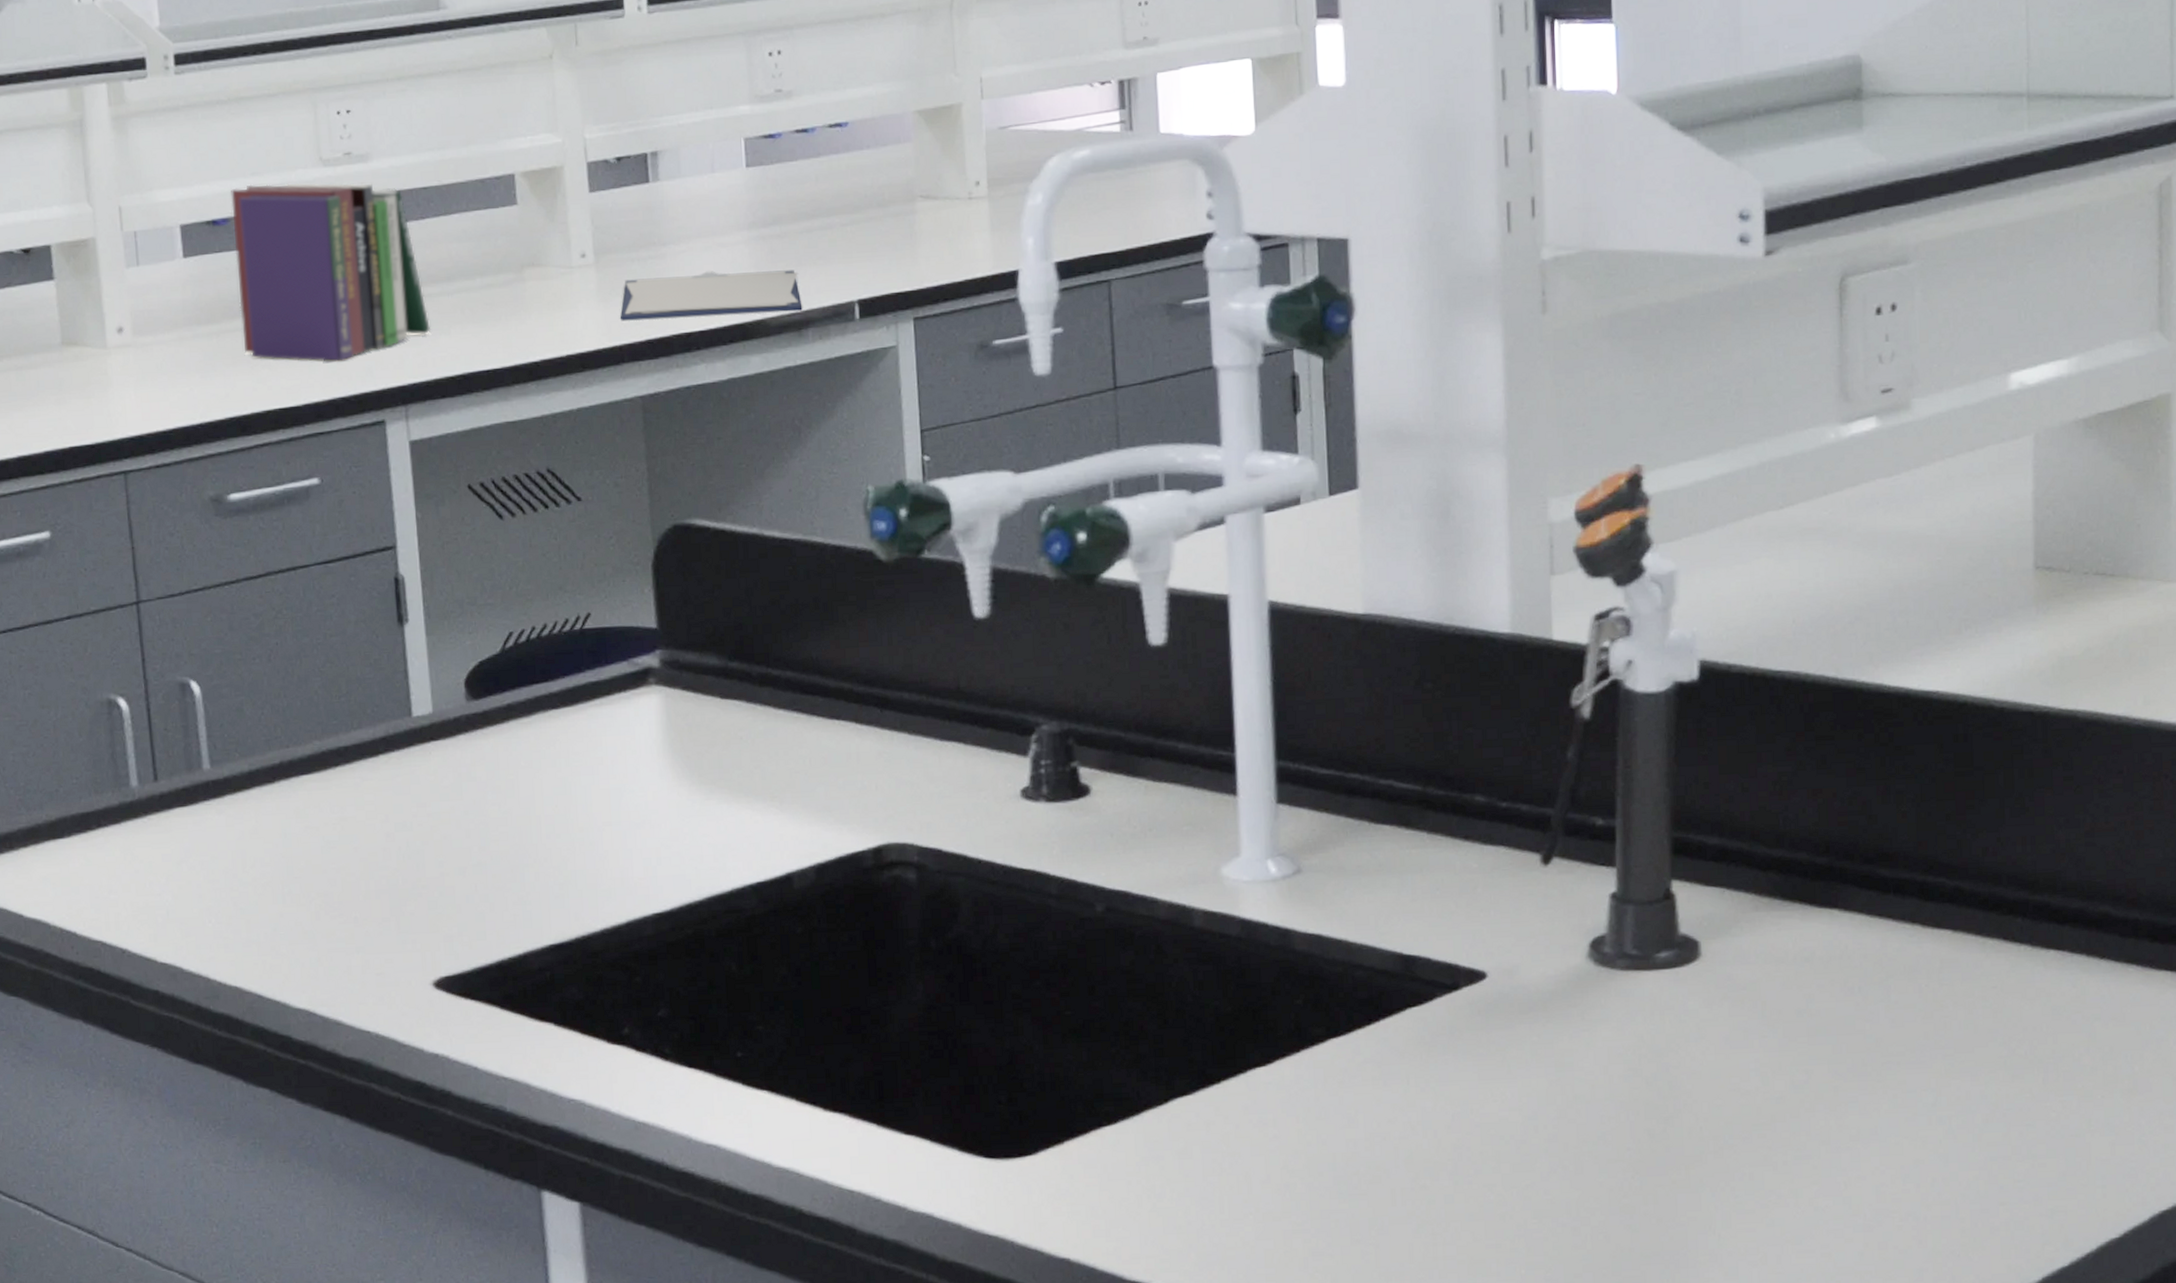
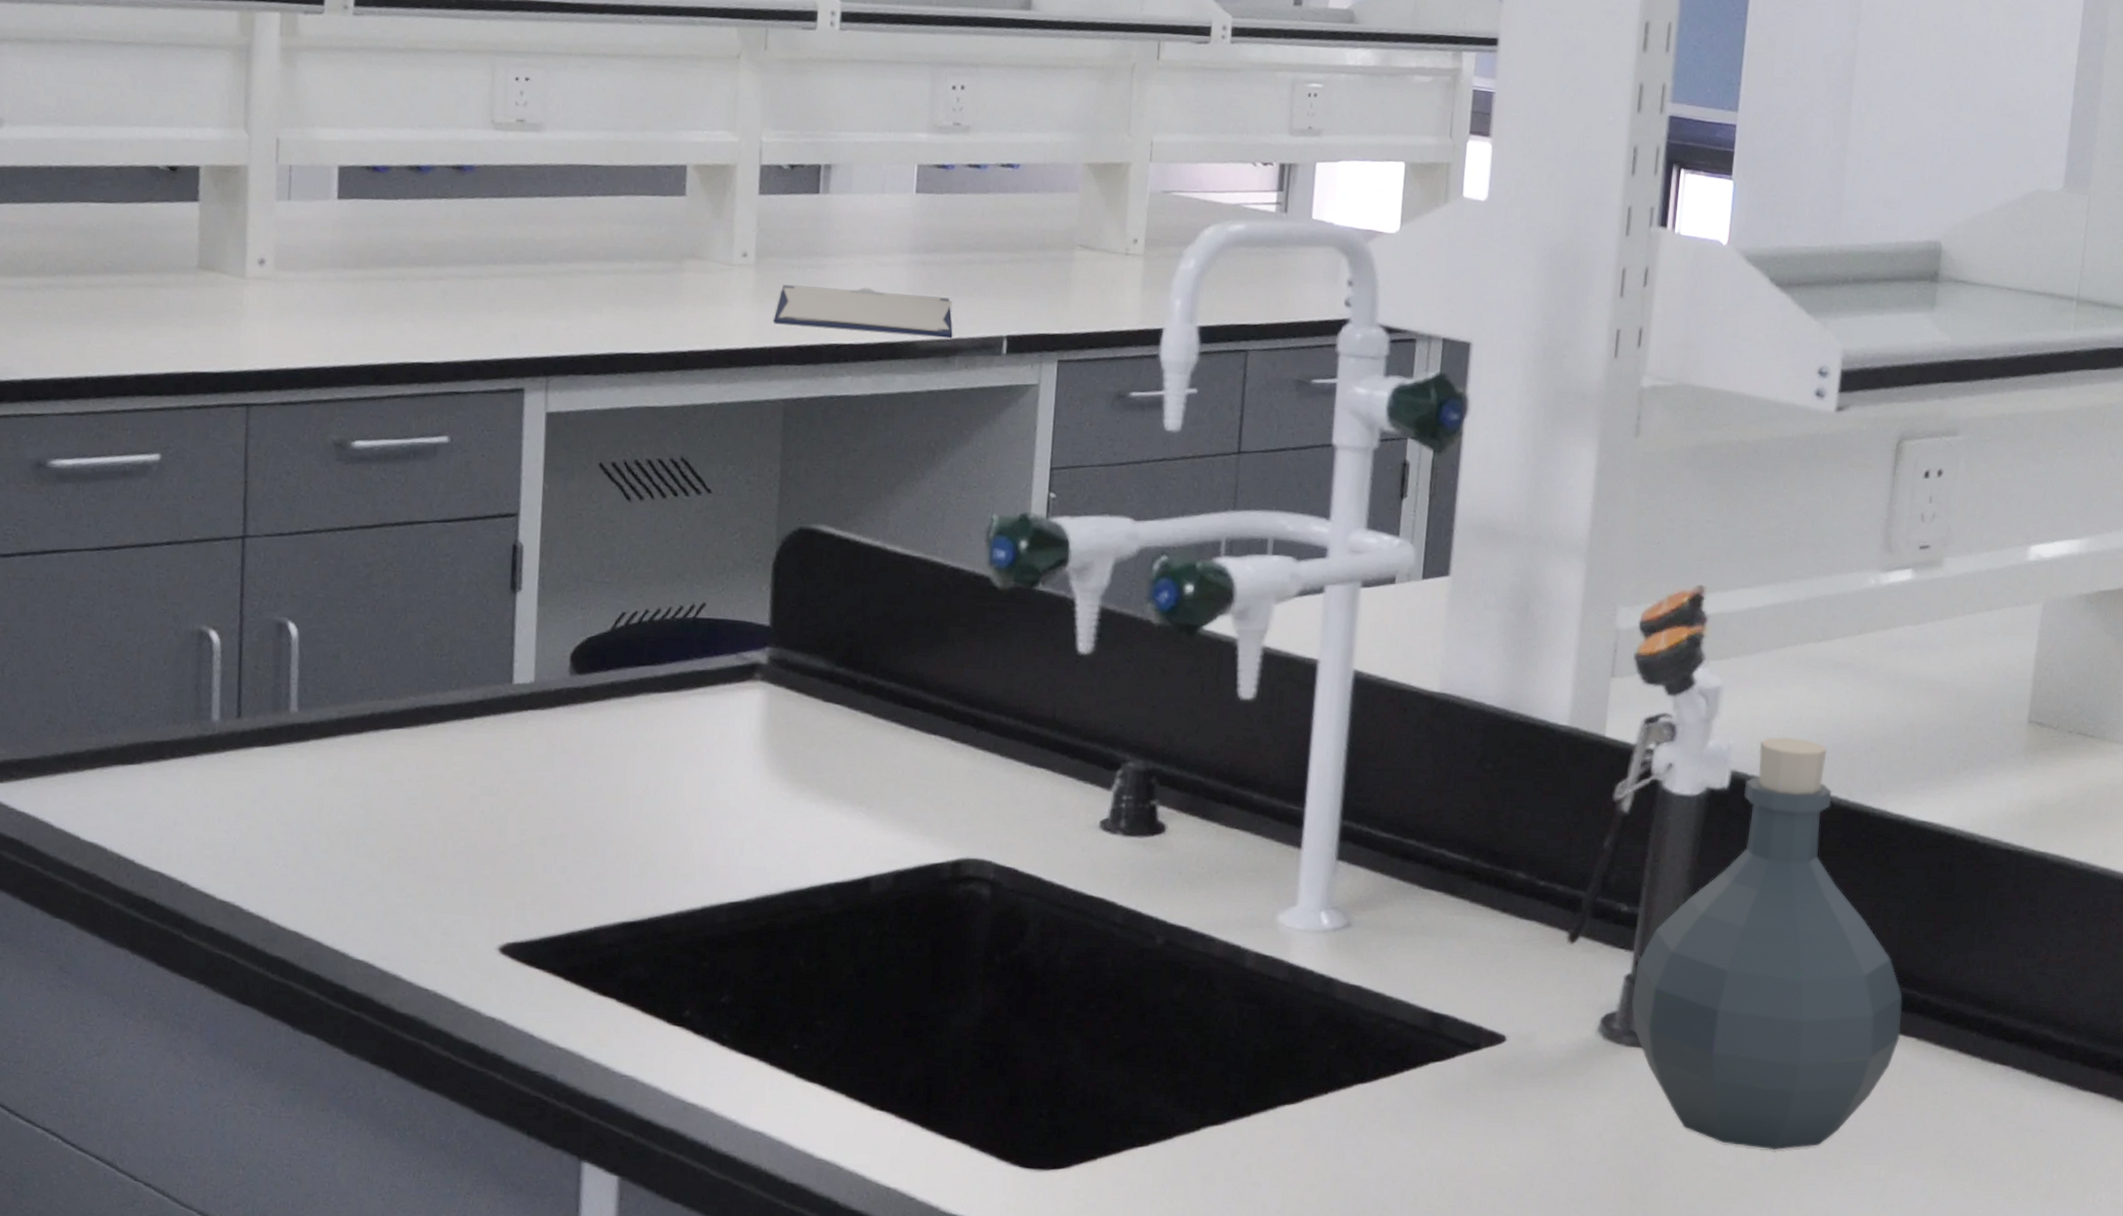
books: present [231,183,431,361] -> none [389,136,583,324]
flask: none [1621,616,1933,1068] -> present [1631,736,1903,1150]

